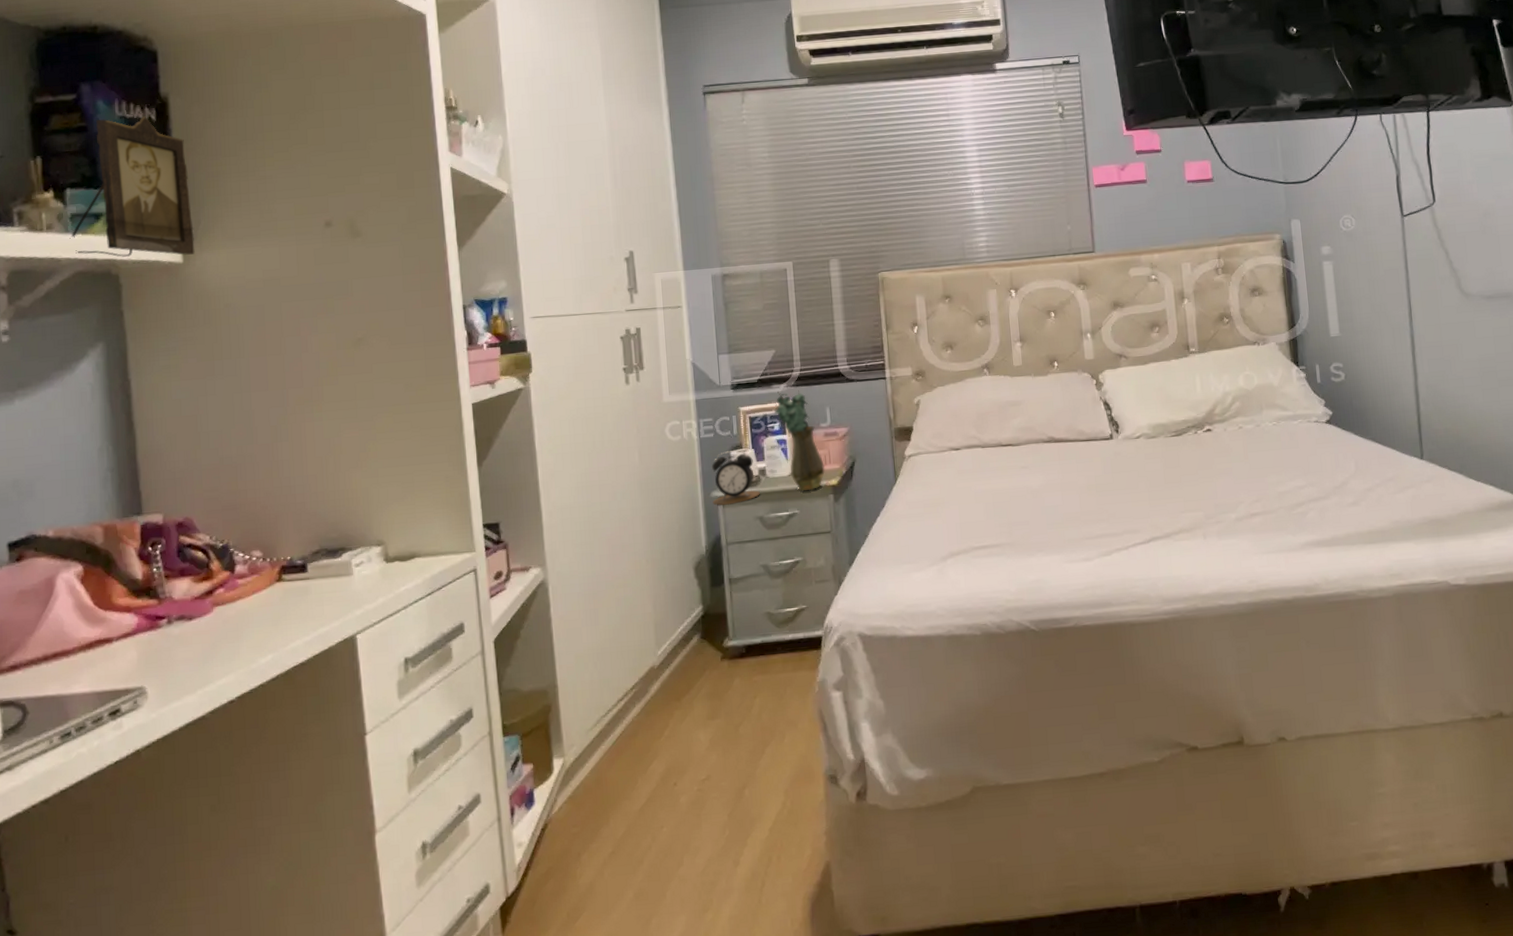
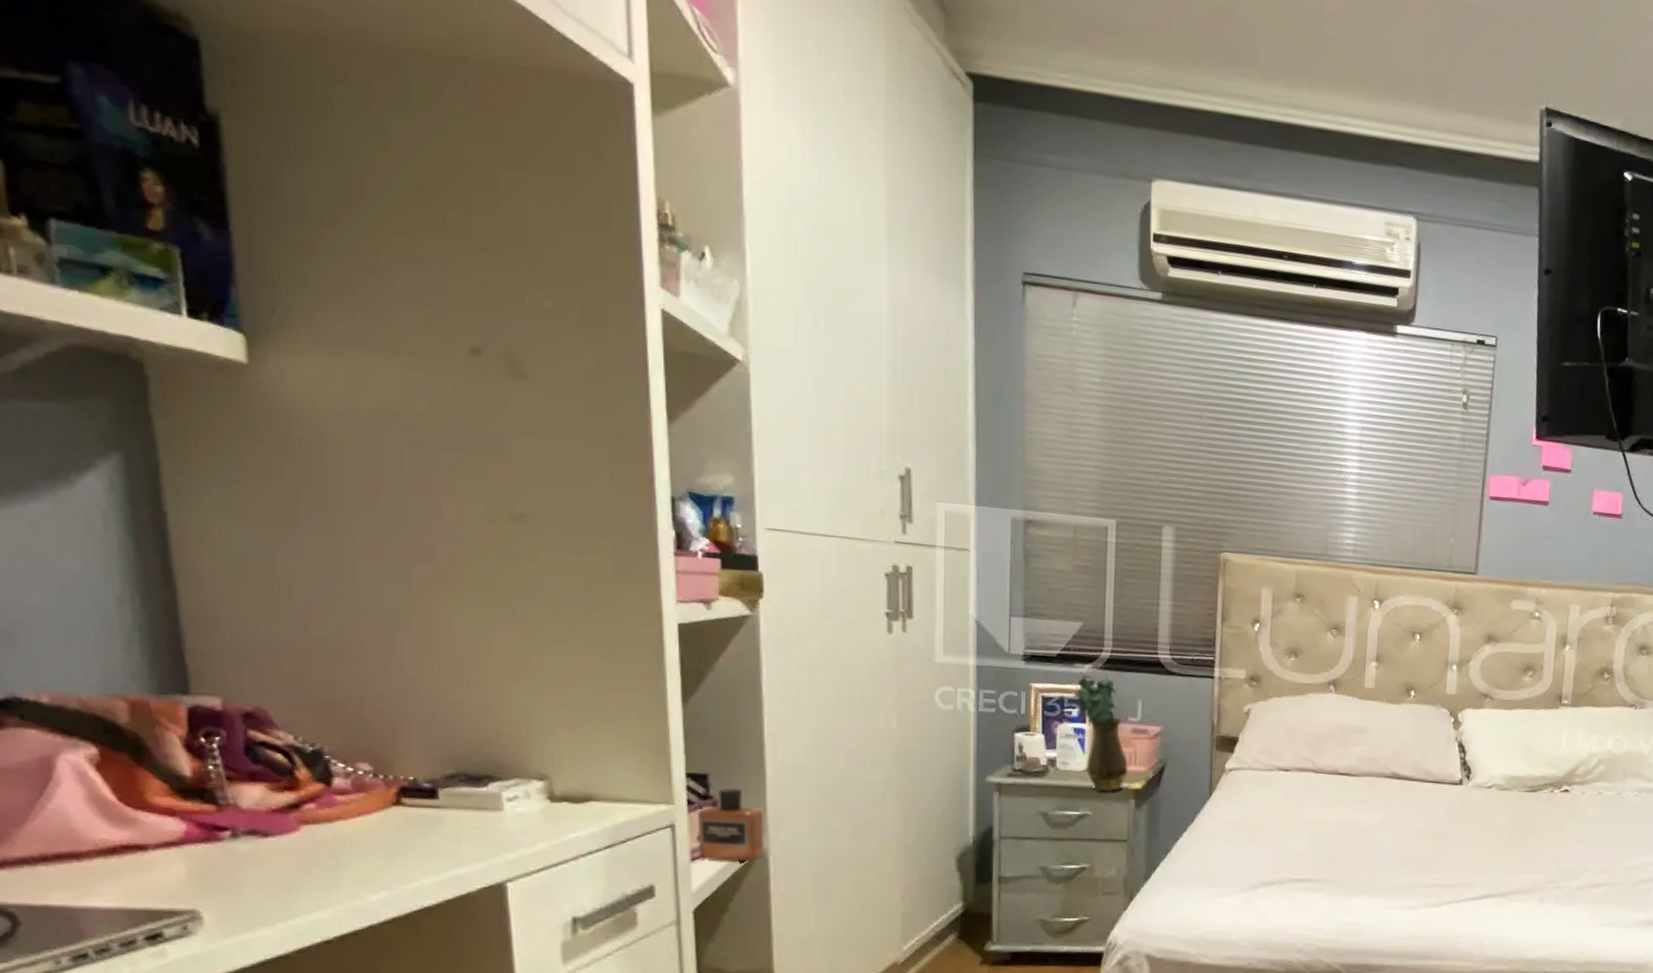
photo frame: present [70,116,195,257] -> none [58,124,267,355]
perfume: none [493,531,545,596] -> present [697,787,764,863]
alarm clock: present [711,449,760,506] -> none [987,731,1046,795]

